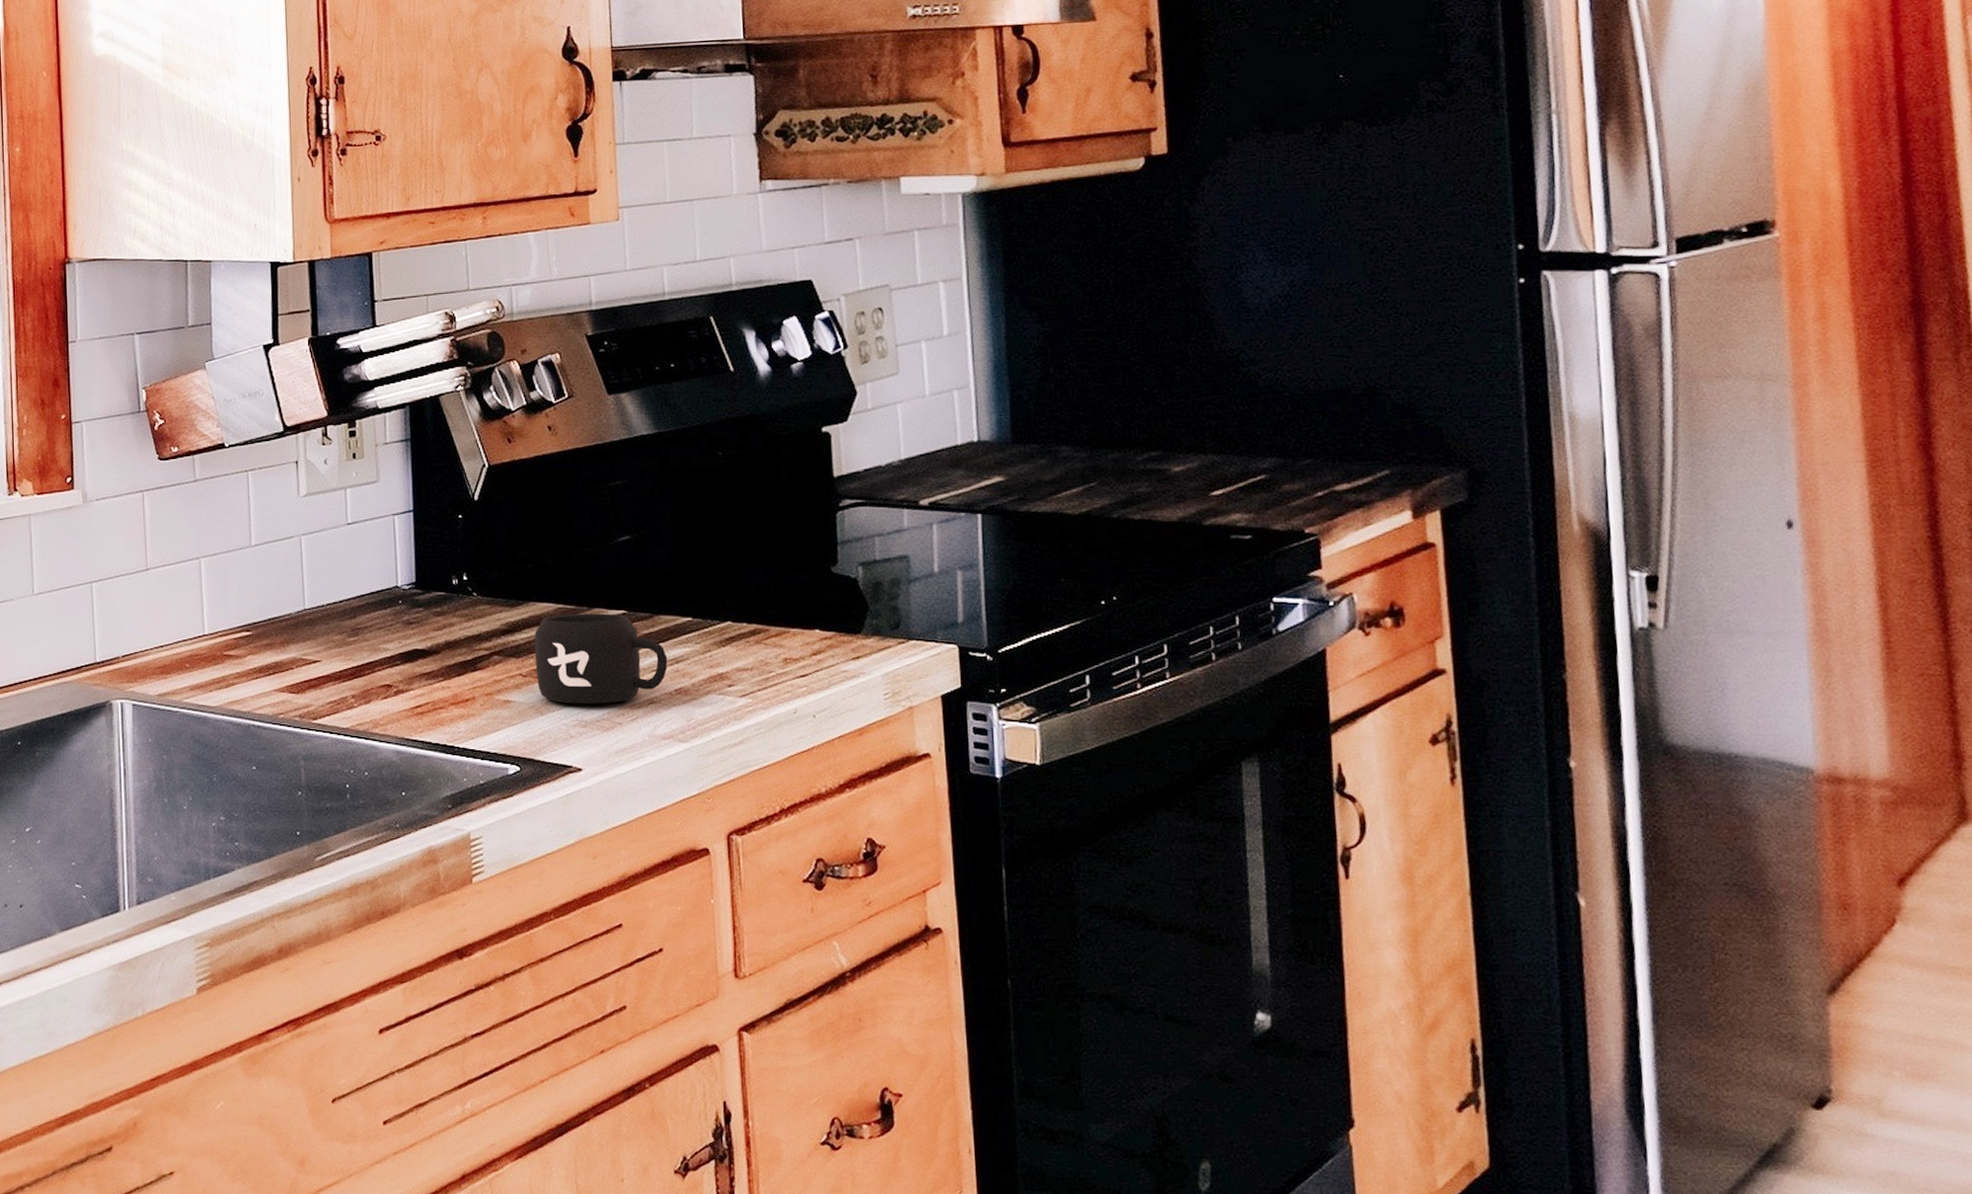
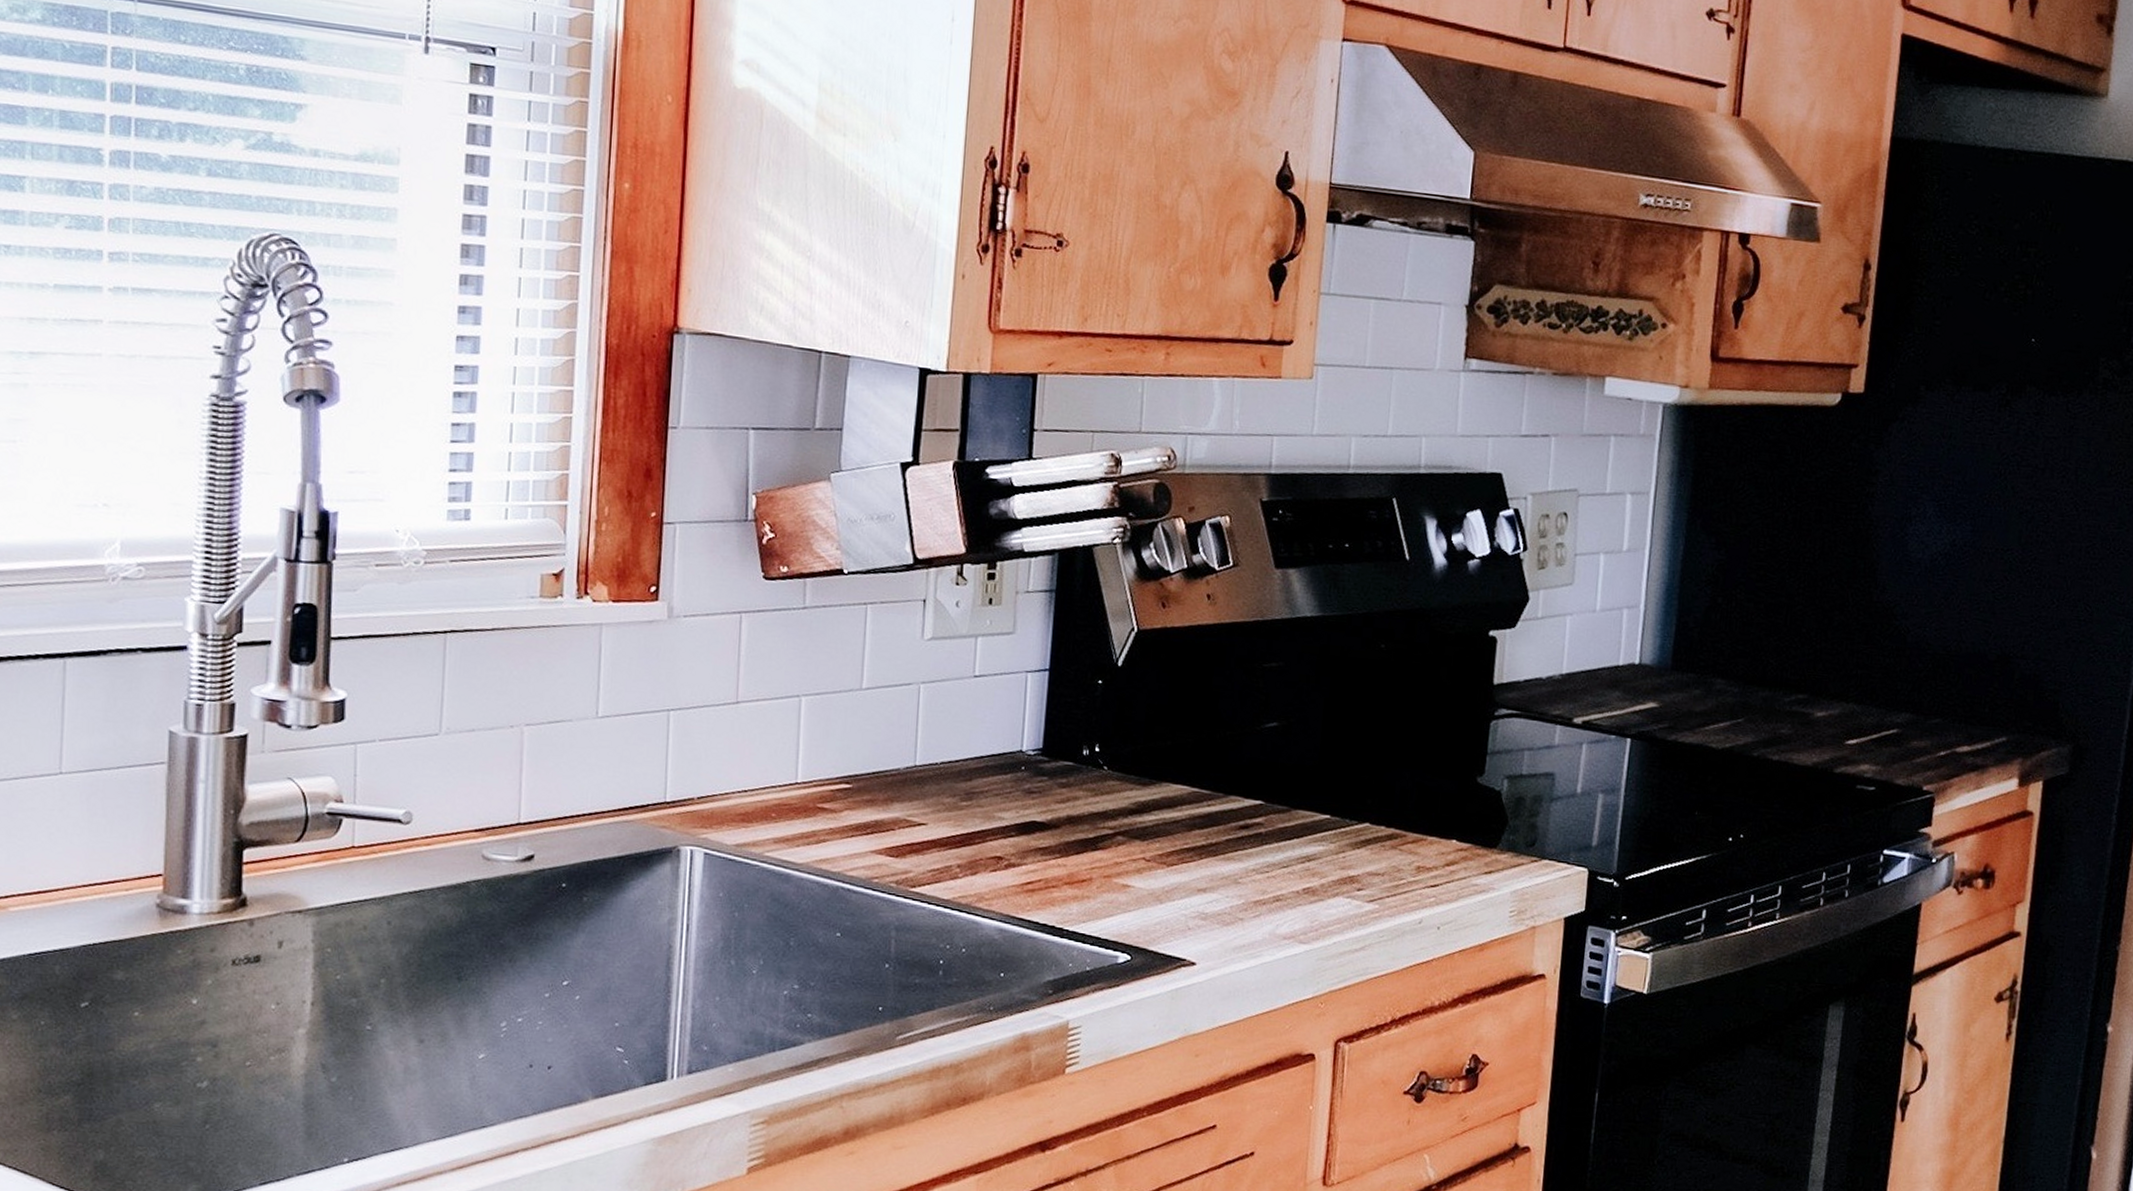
mug: present [535,613,668,704] -> none [1160,798,1300,898]

